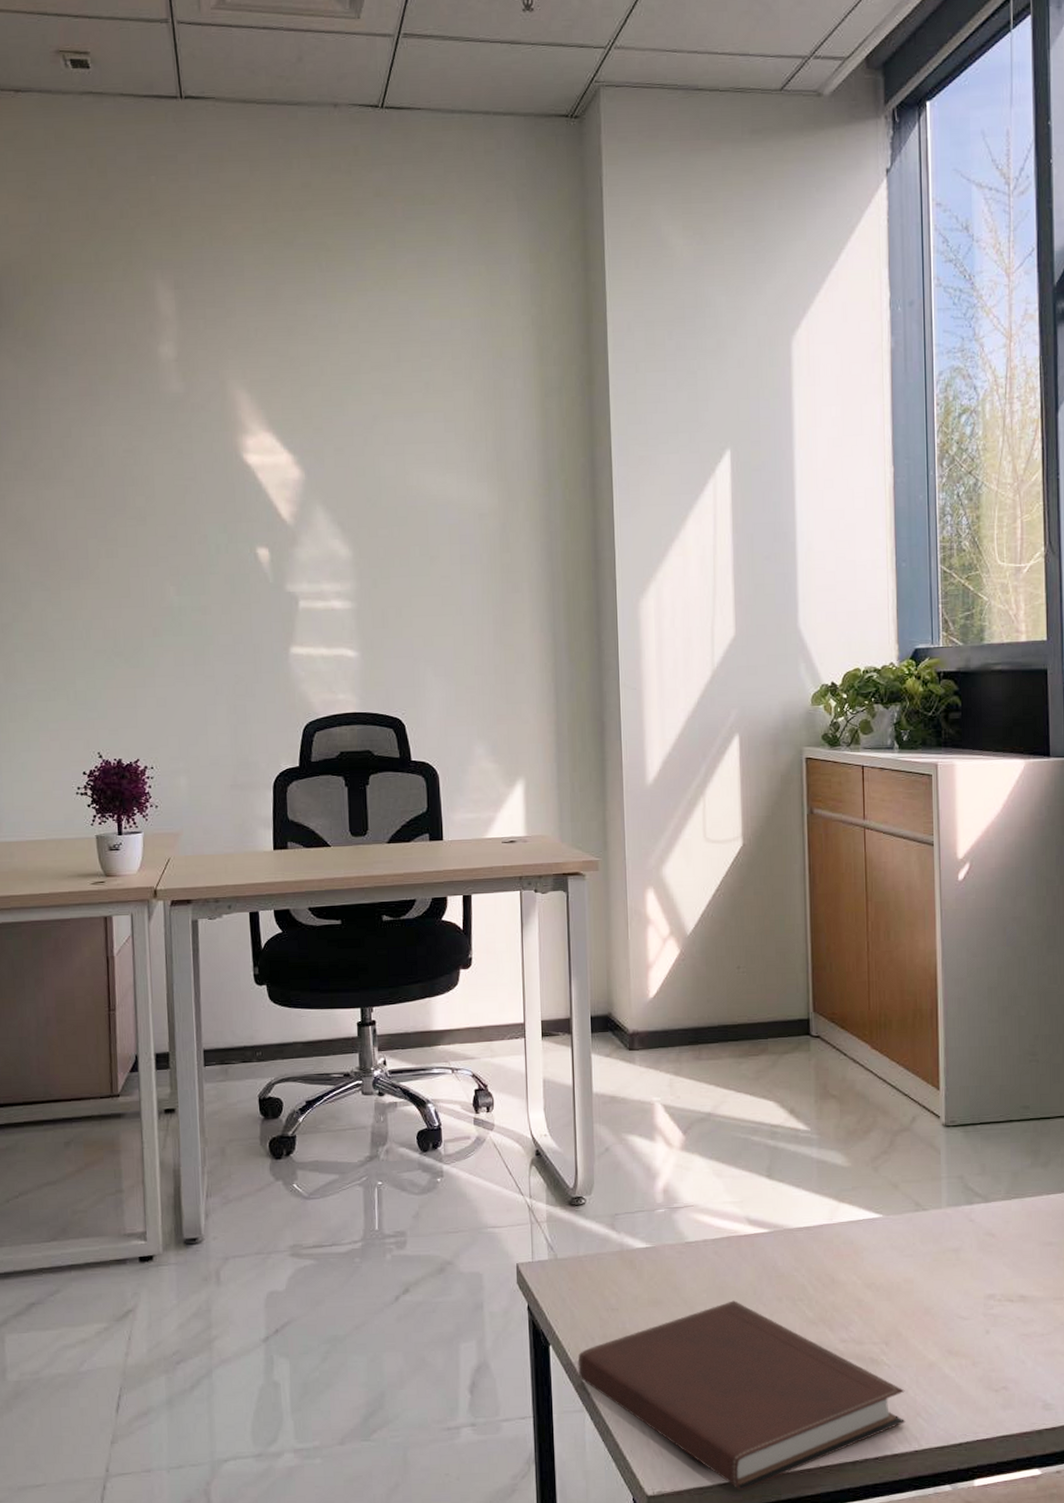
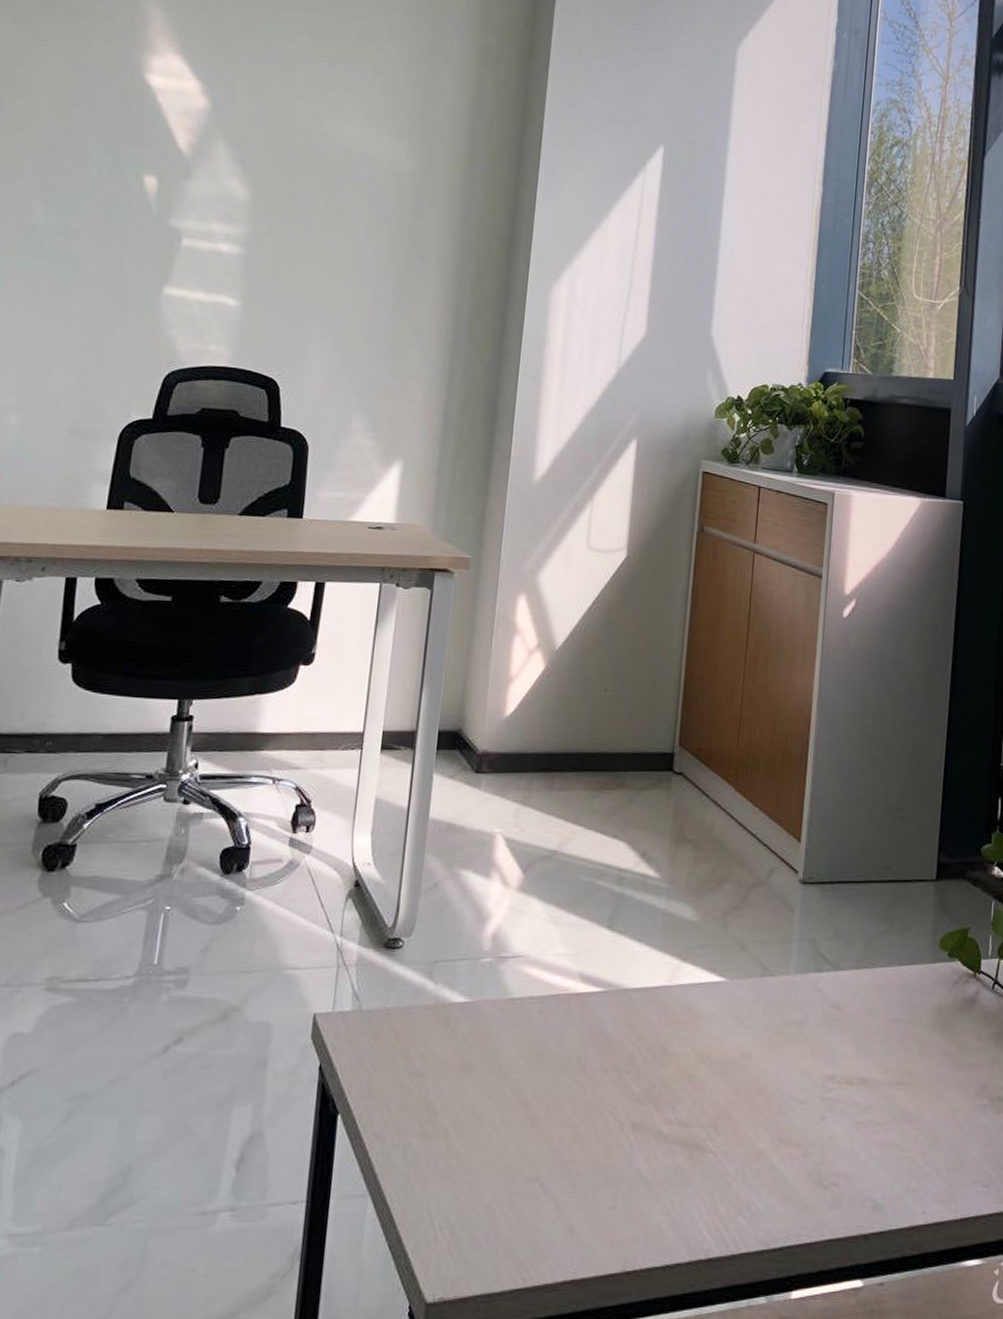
notebook: present [577,1300,906,1490] -> none [366,1069,729,1298]

